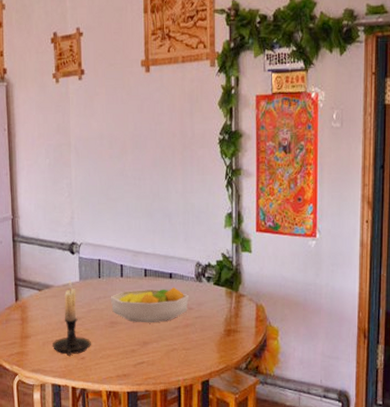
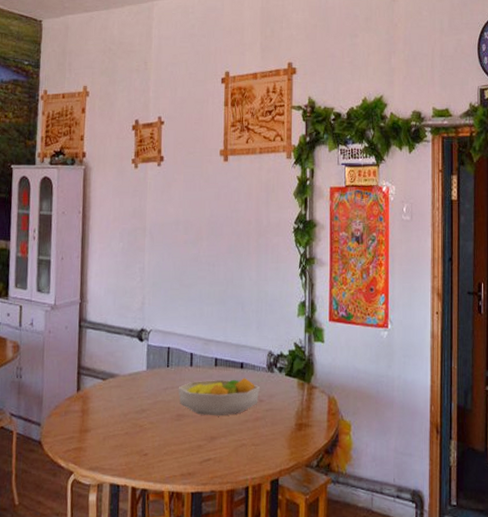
candle holder: present [52,279,91,356] -> none [113,368,155,452]

